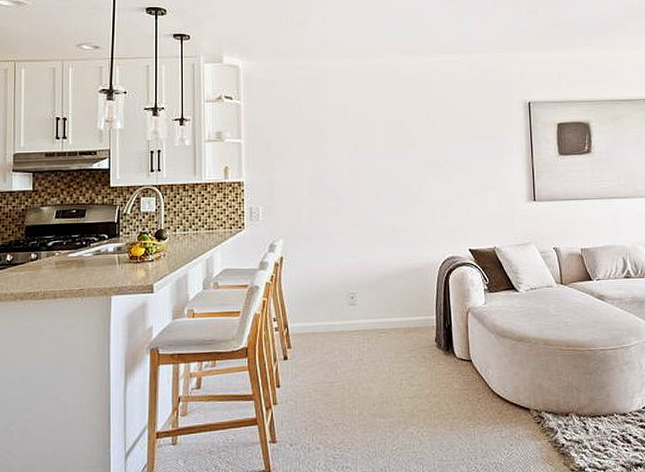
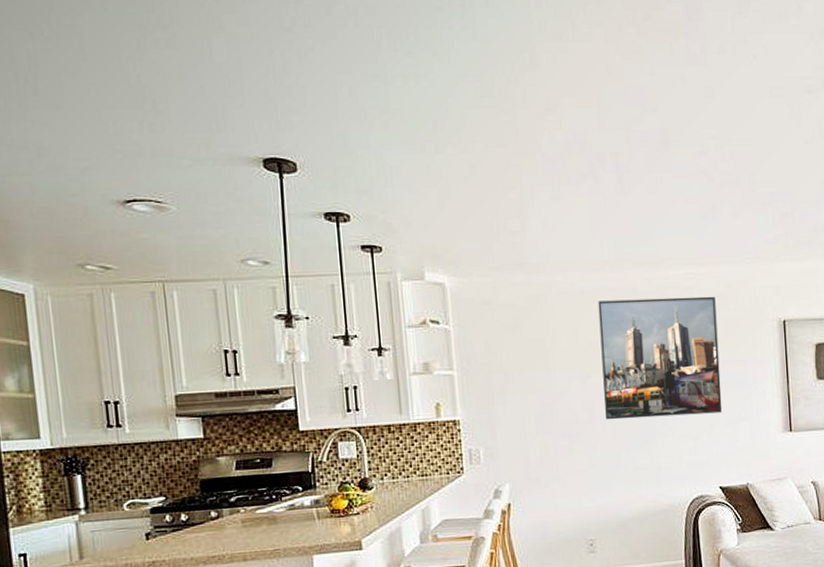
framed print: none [366,80,473,186] -> present [598,296,723,420]

